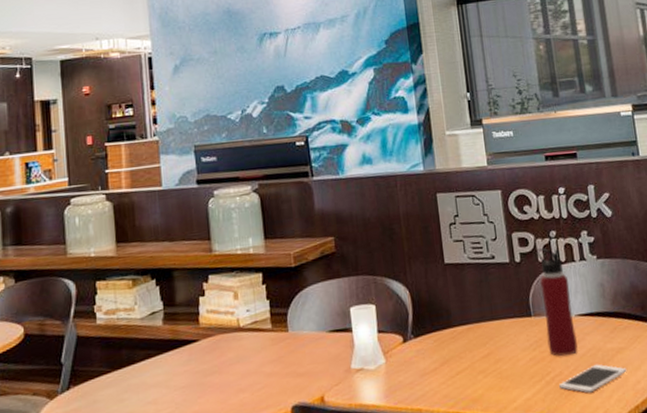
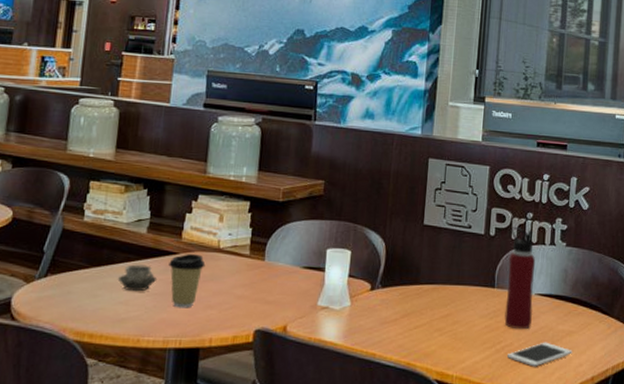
cup: none [141,358,182,389] -> present [117,264,158,292]
coffee cup: none [191,337,229,398] -> present [168,253,206,308]

